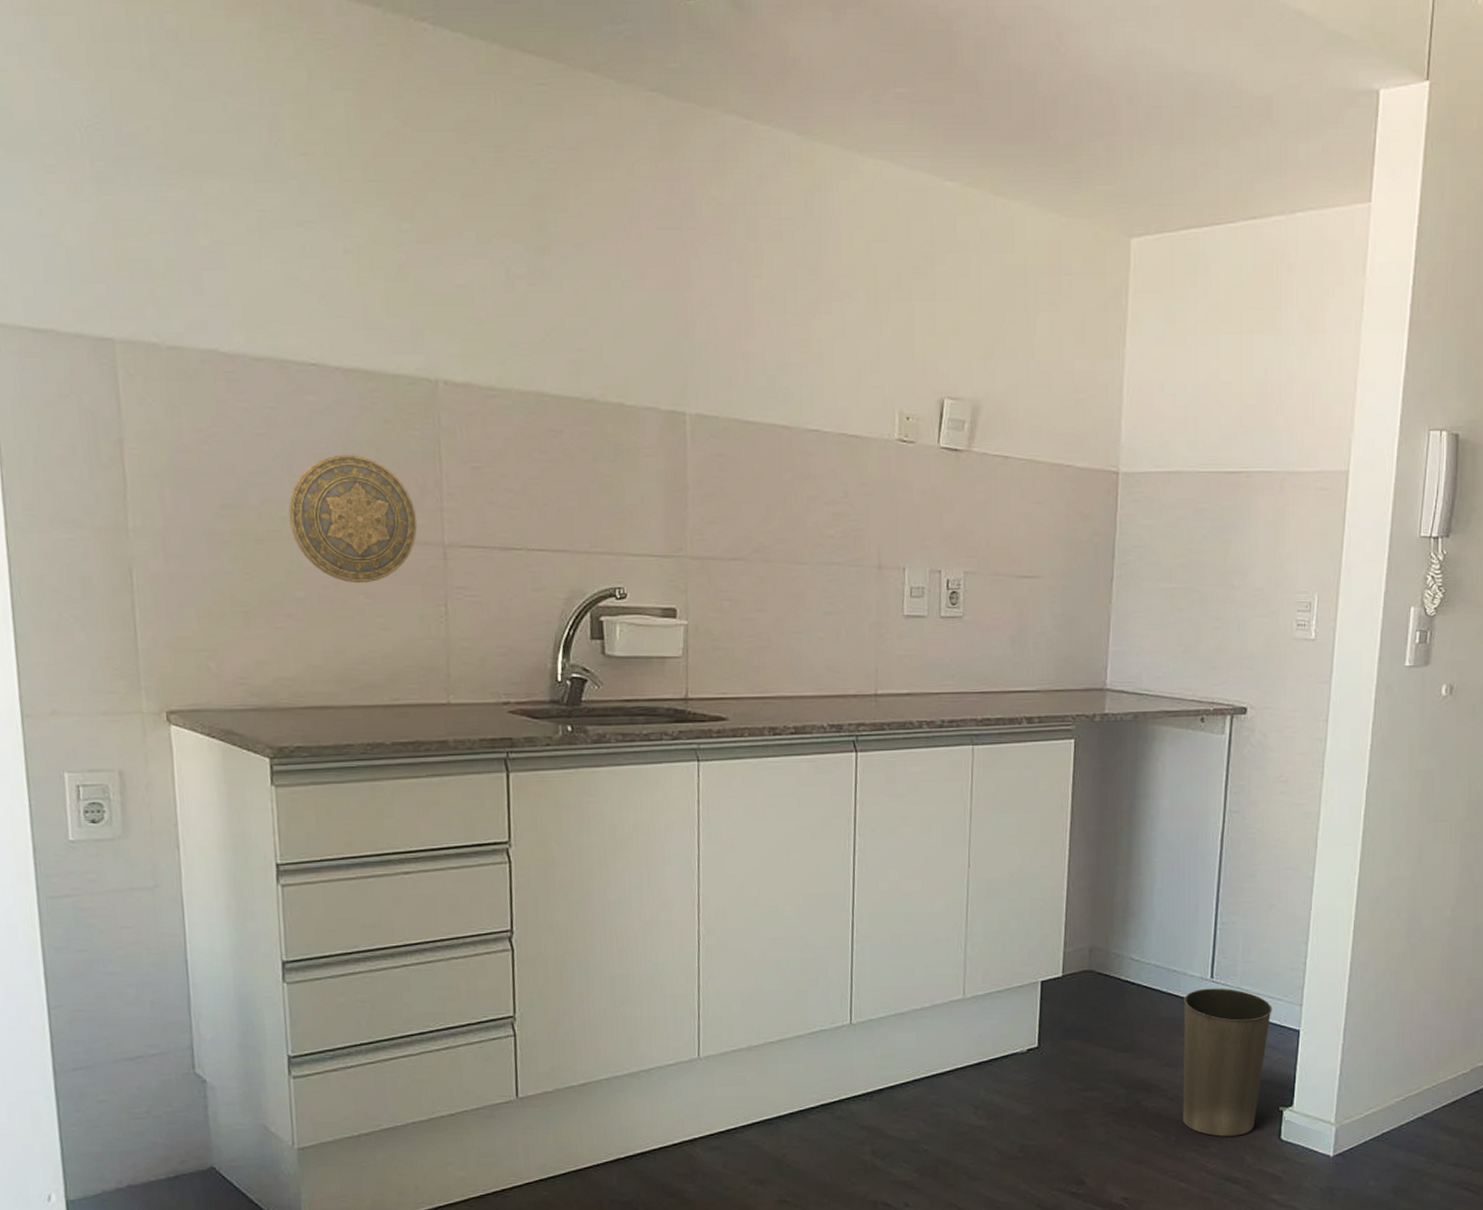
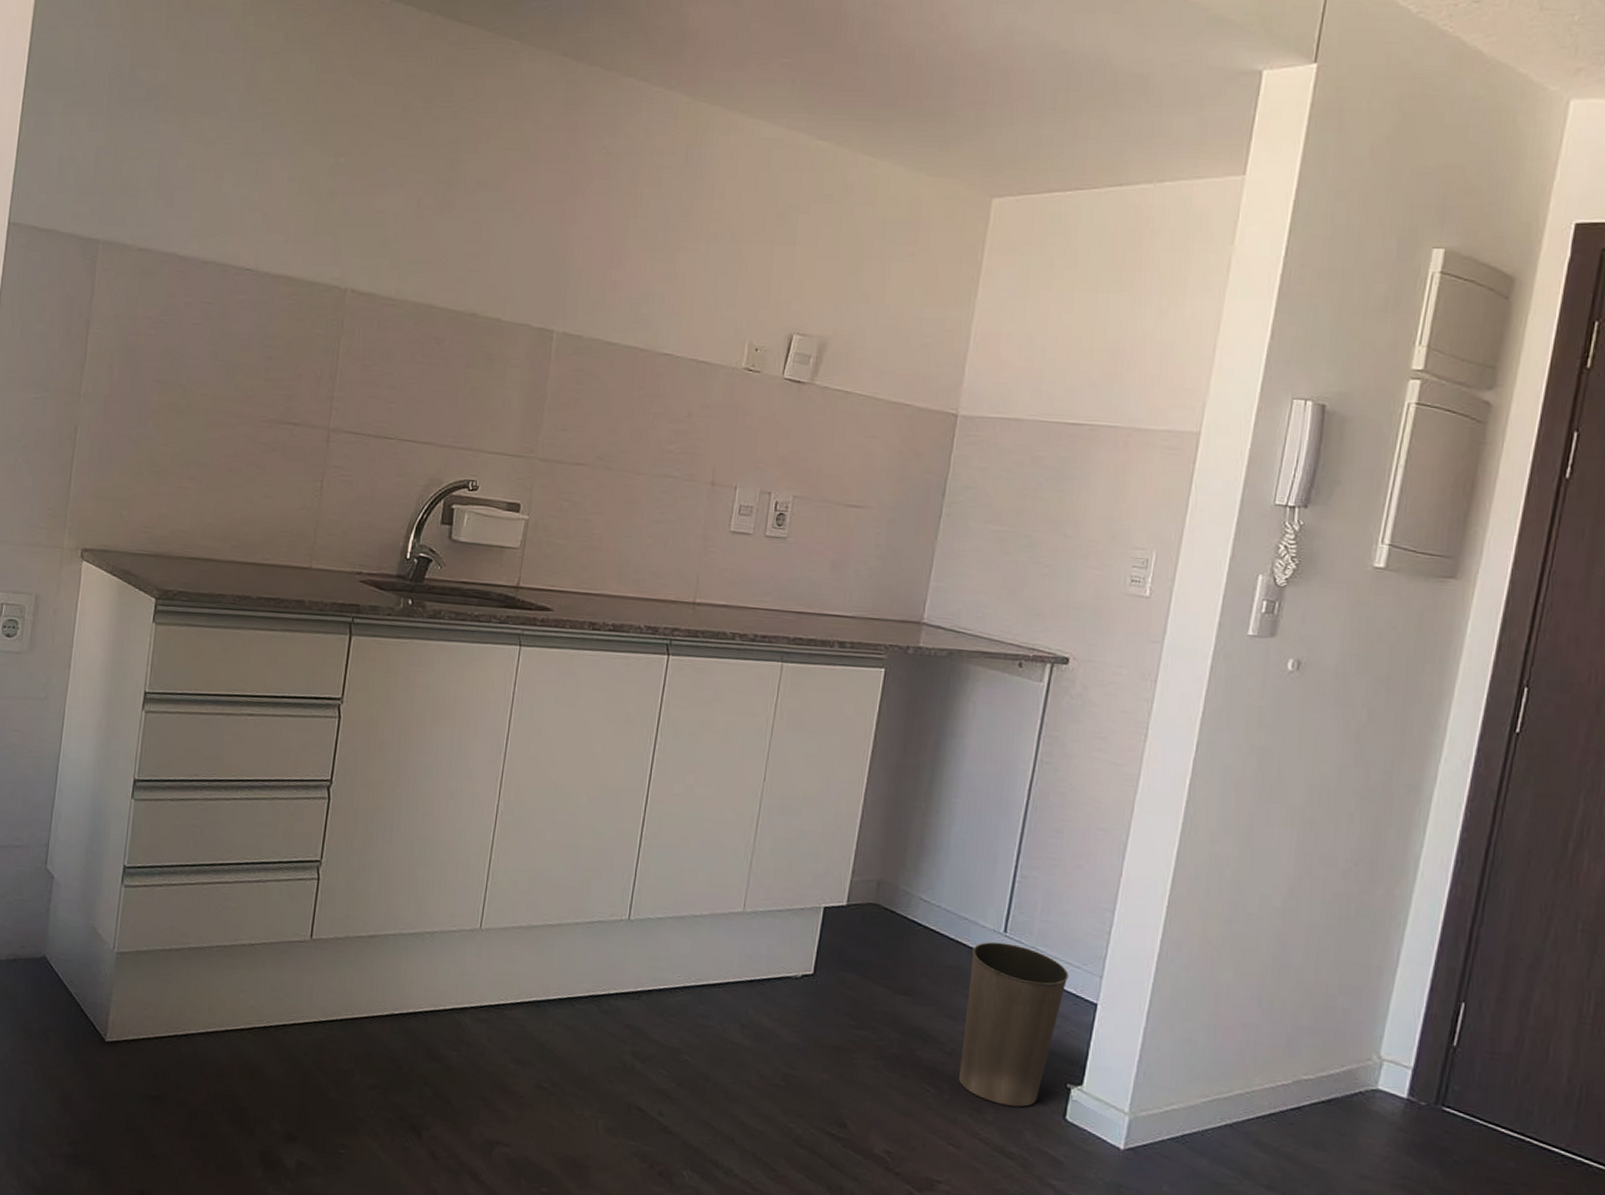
decorative plate: present [288,454,418,584] -> none [206,345,311,456]

